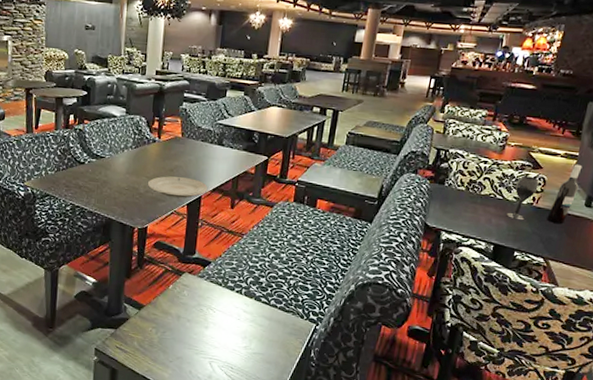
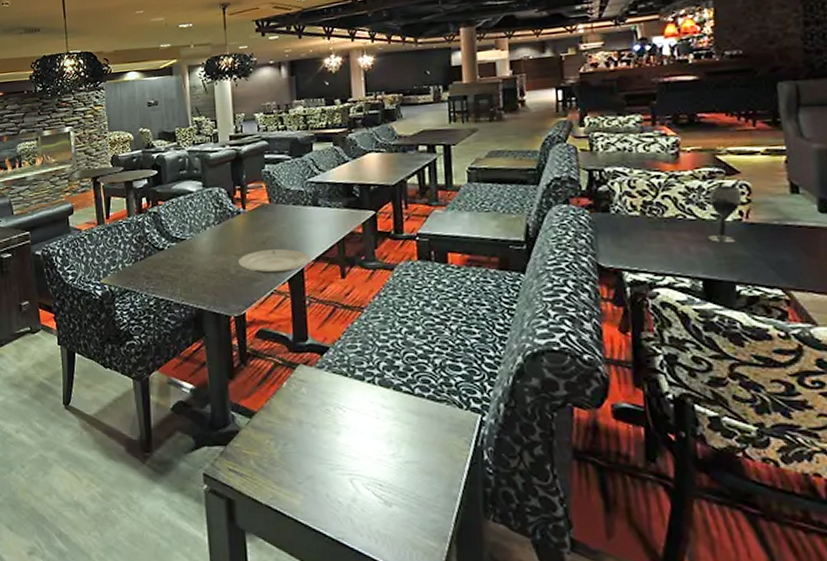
wine bottle: present [547,164,583,224] -> none [767,160,802,241]

